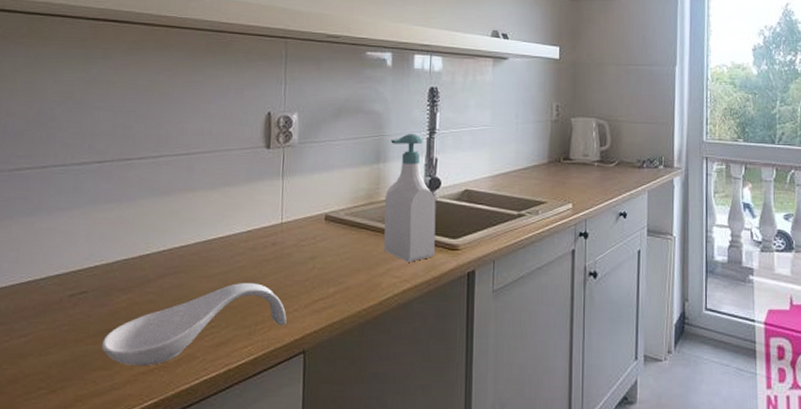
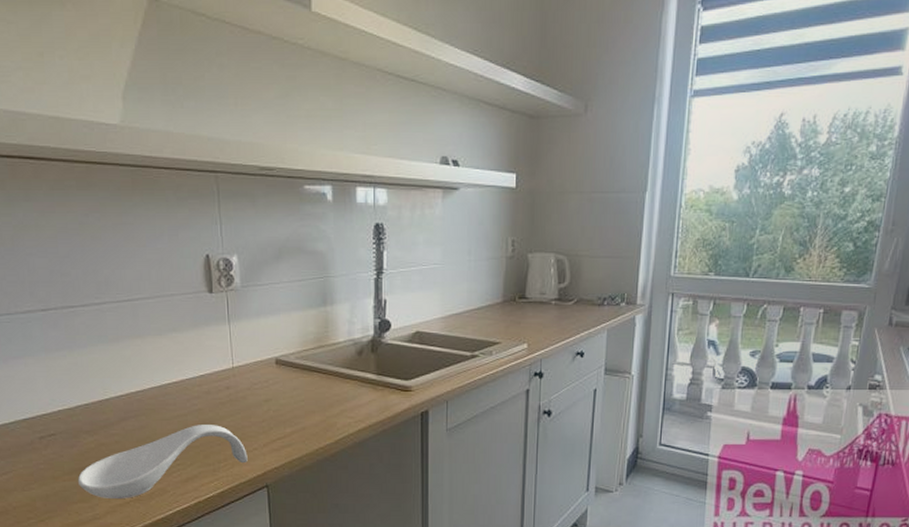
soap bottle: present [383,134,436,262] -> none [334,275,387,403]

